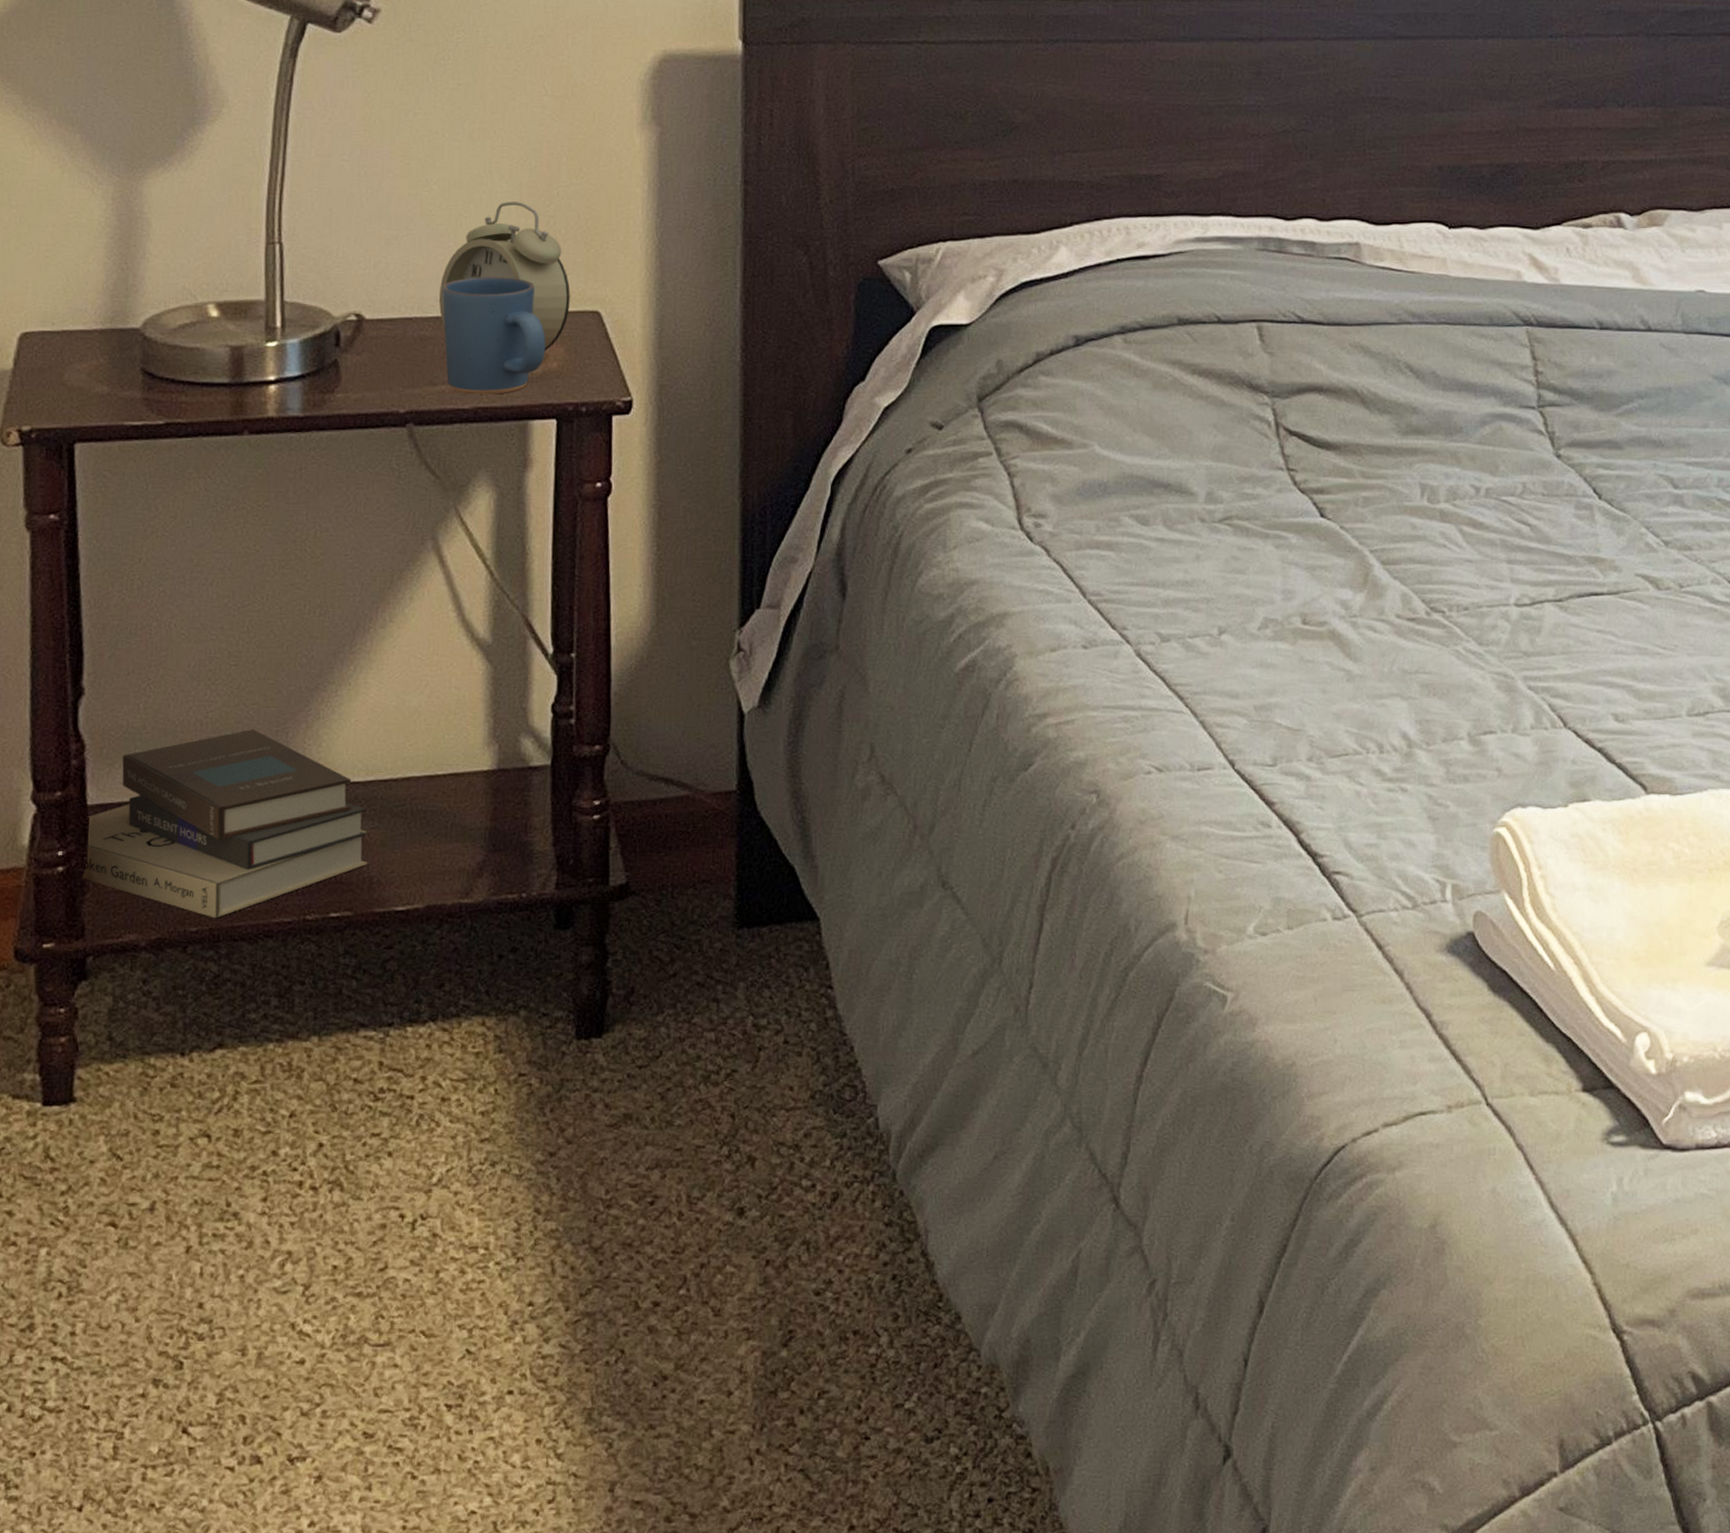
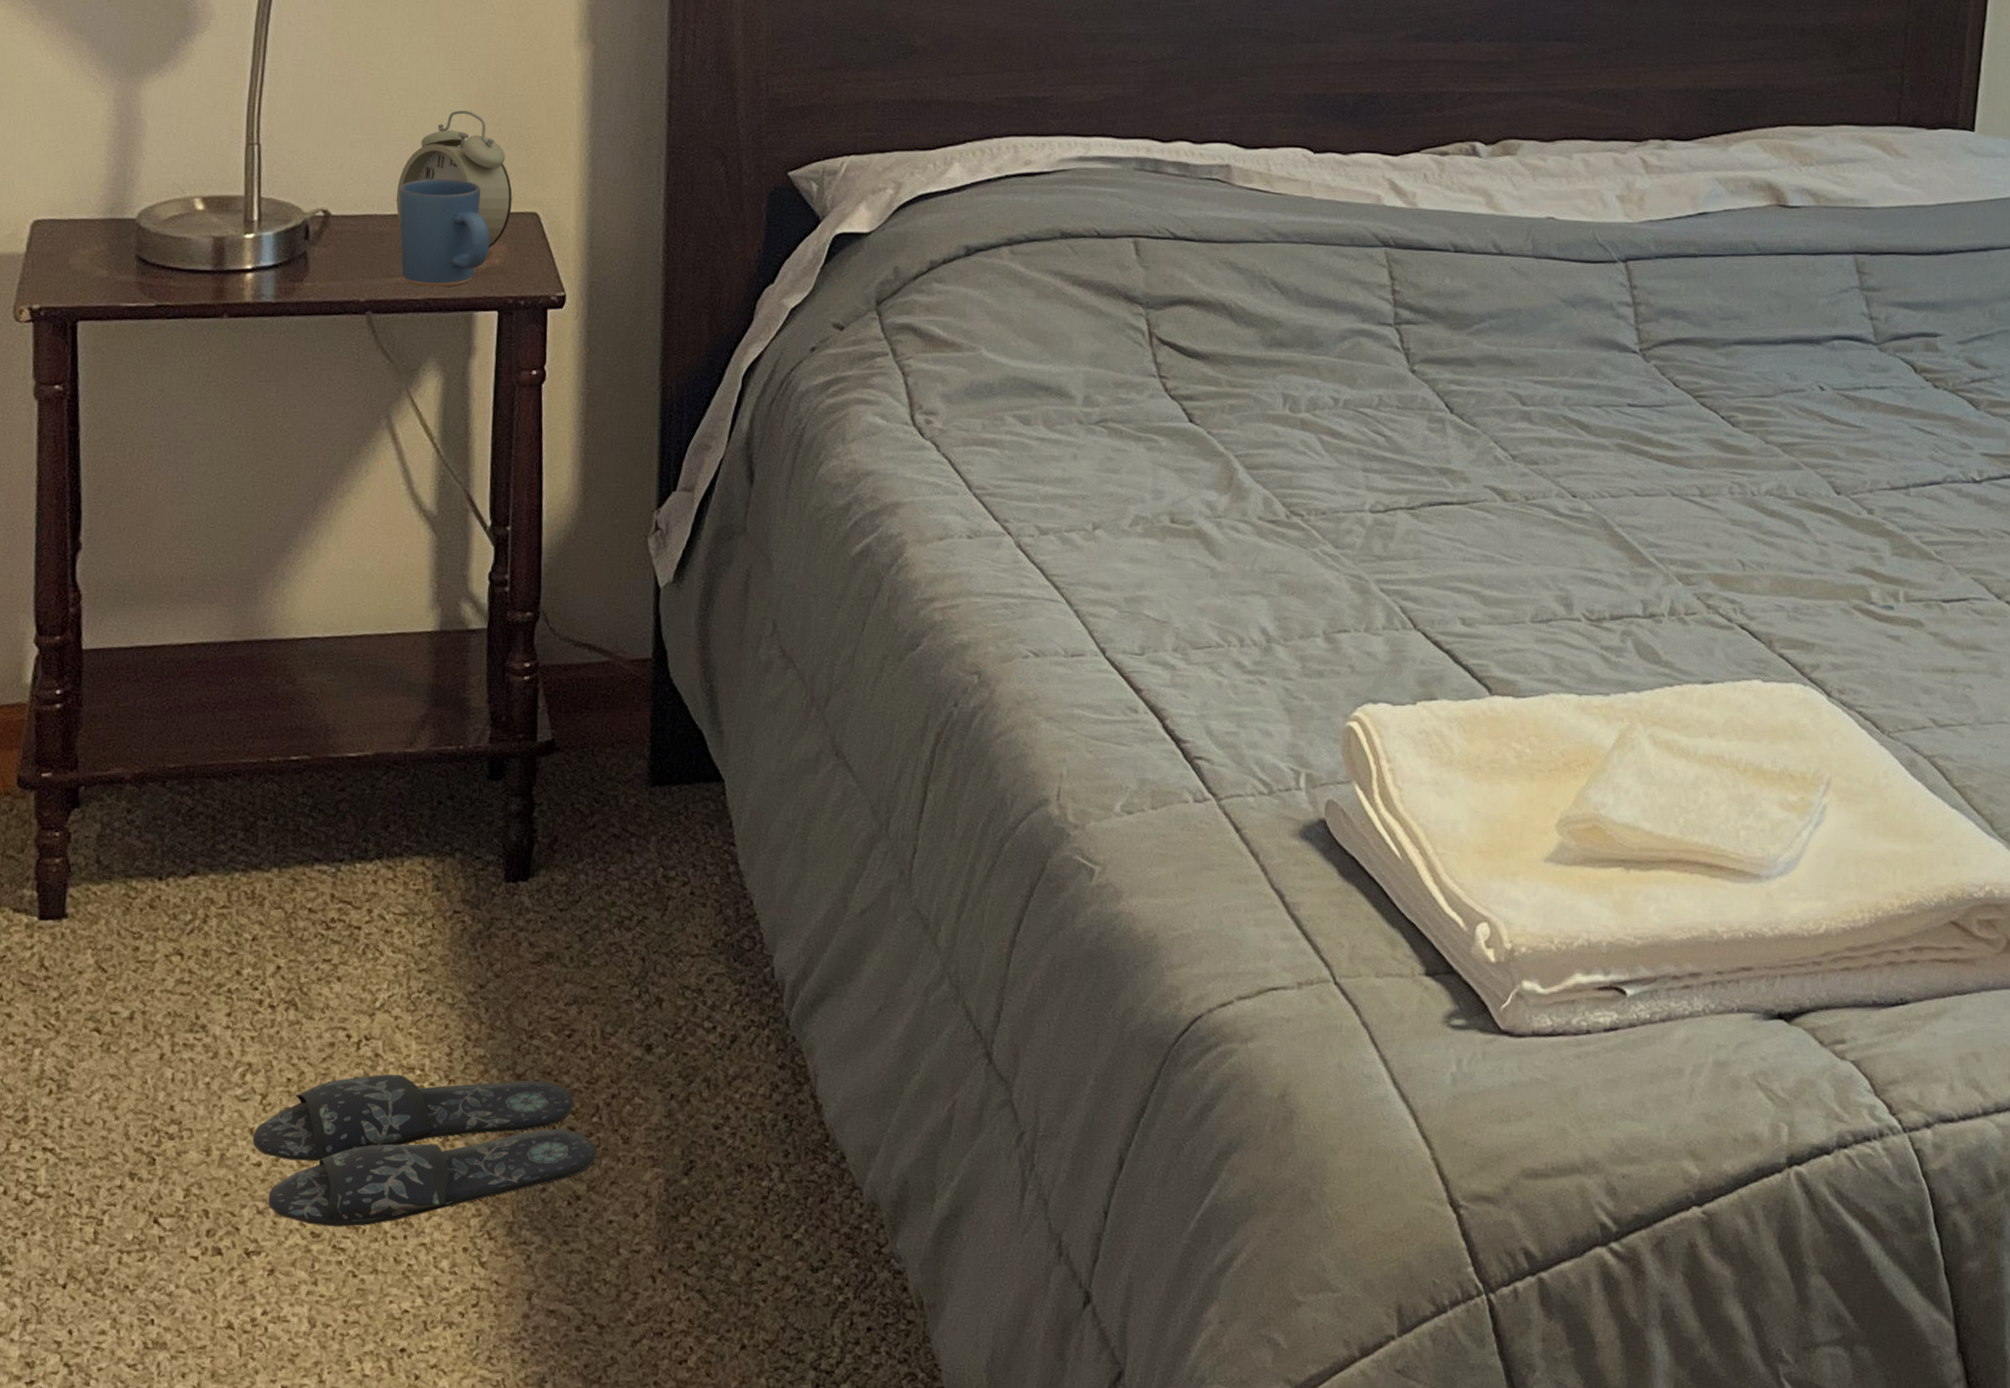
books: present [80,729,368,919] -> none [75,586,325,757]
slippers: none [294,1253,685,1426] -> present [252,1074,597,1227]

